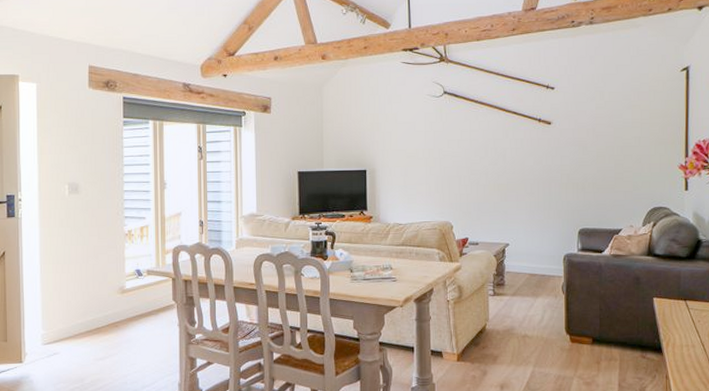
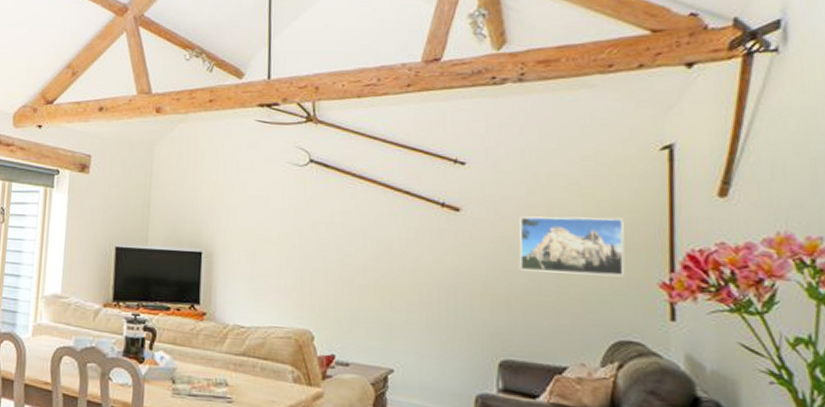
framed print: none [591,121,658,164] -> present [519,216,625,277]

